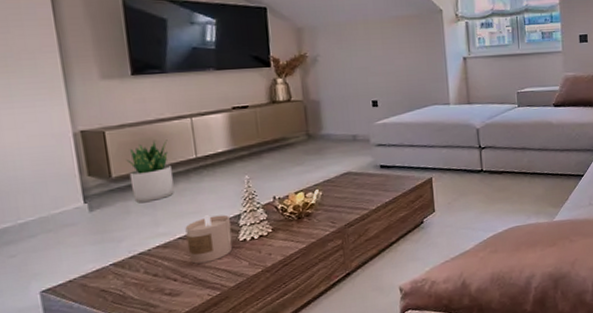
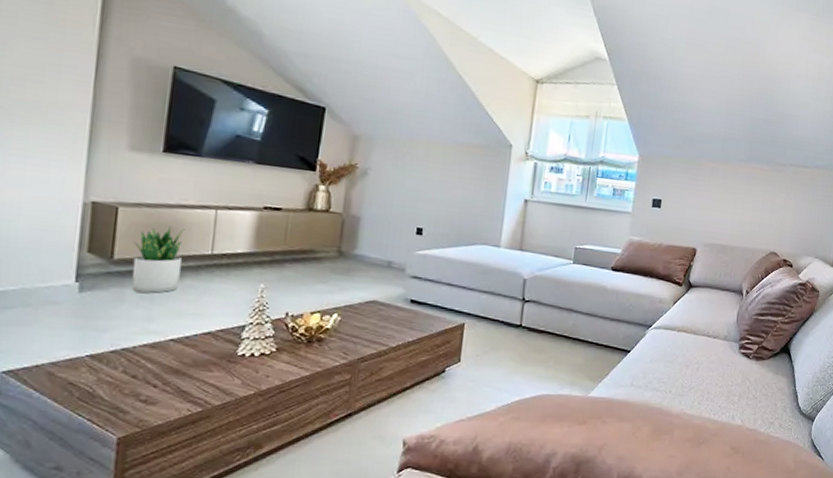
candle: present [185,214,233,264] -> none [177,320,232,373]

